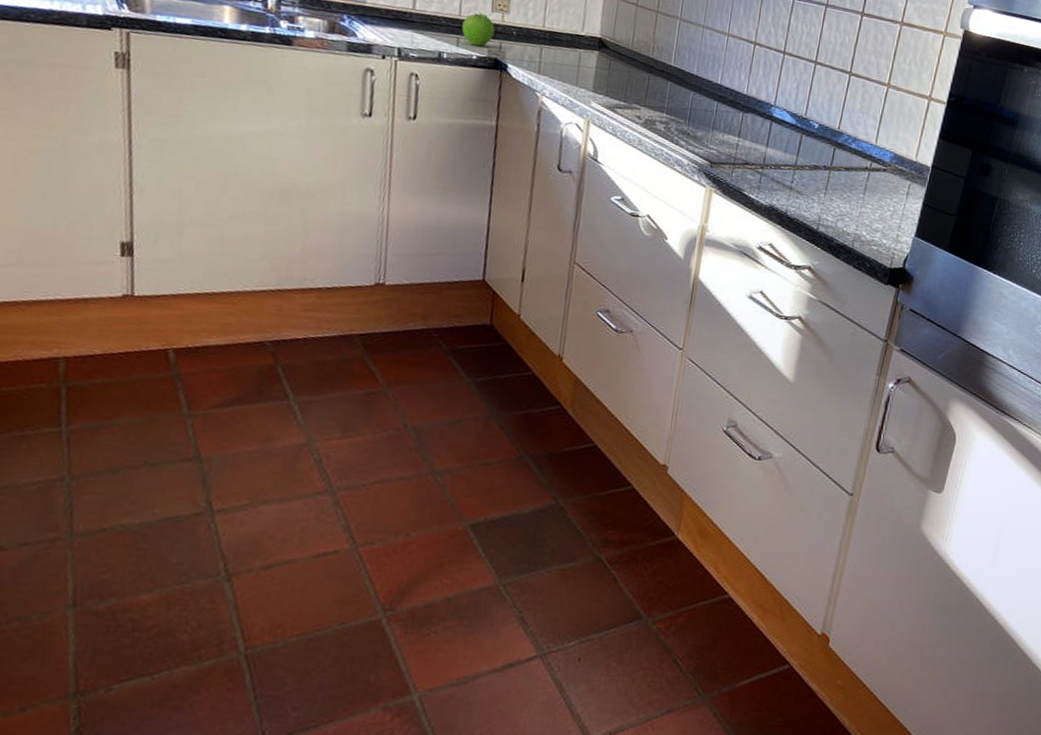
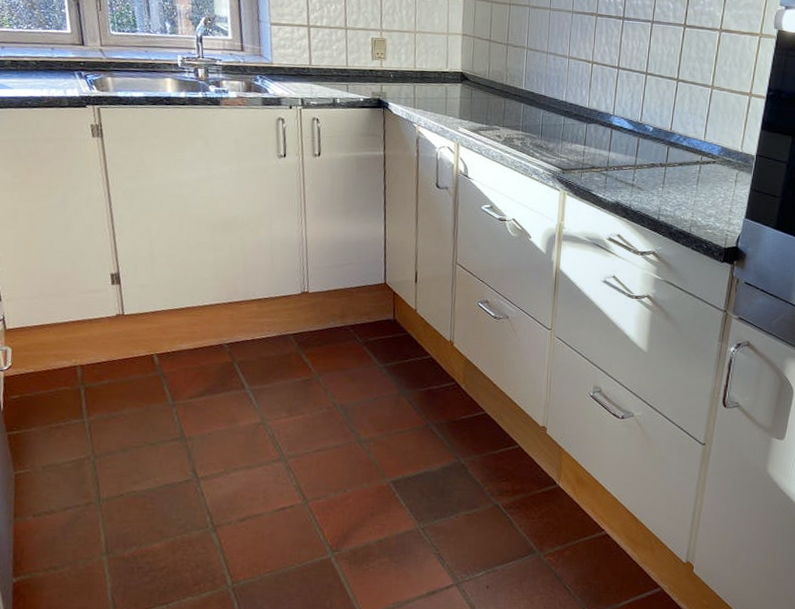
fruit: present [462,11,495,47] -> none [349,60,376,90]

